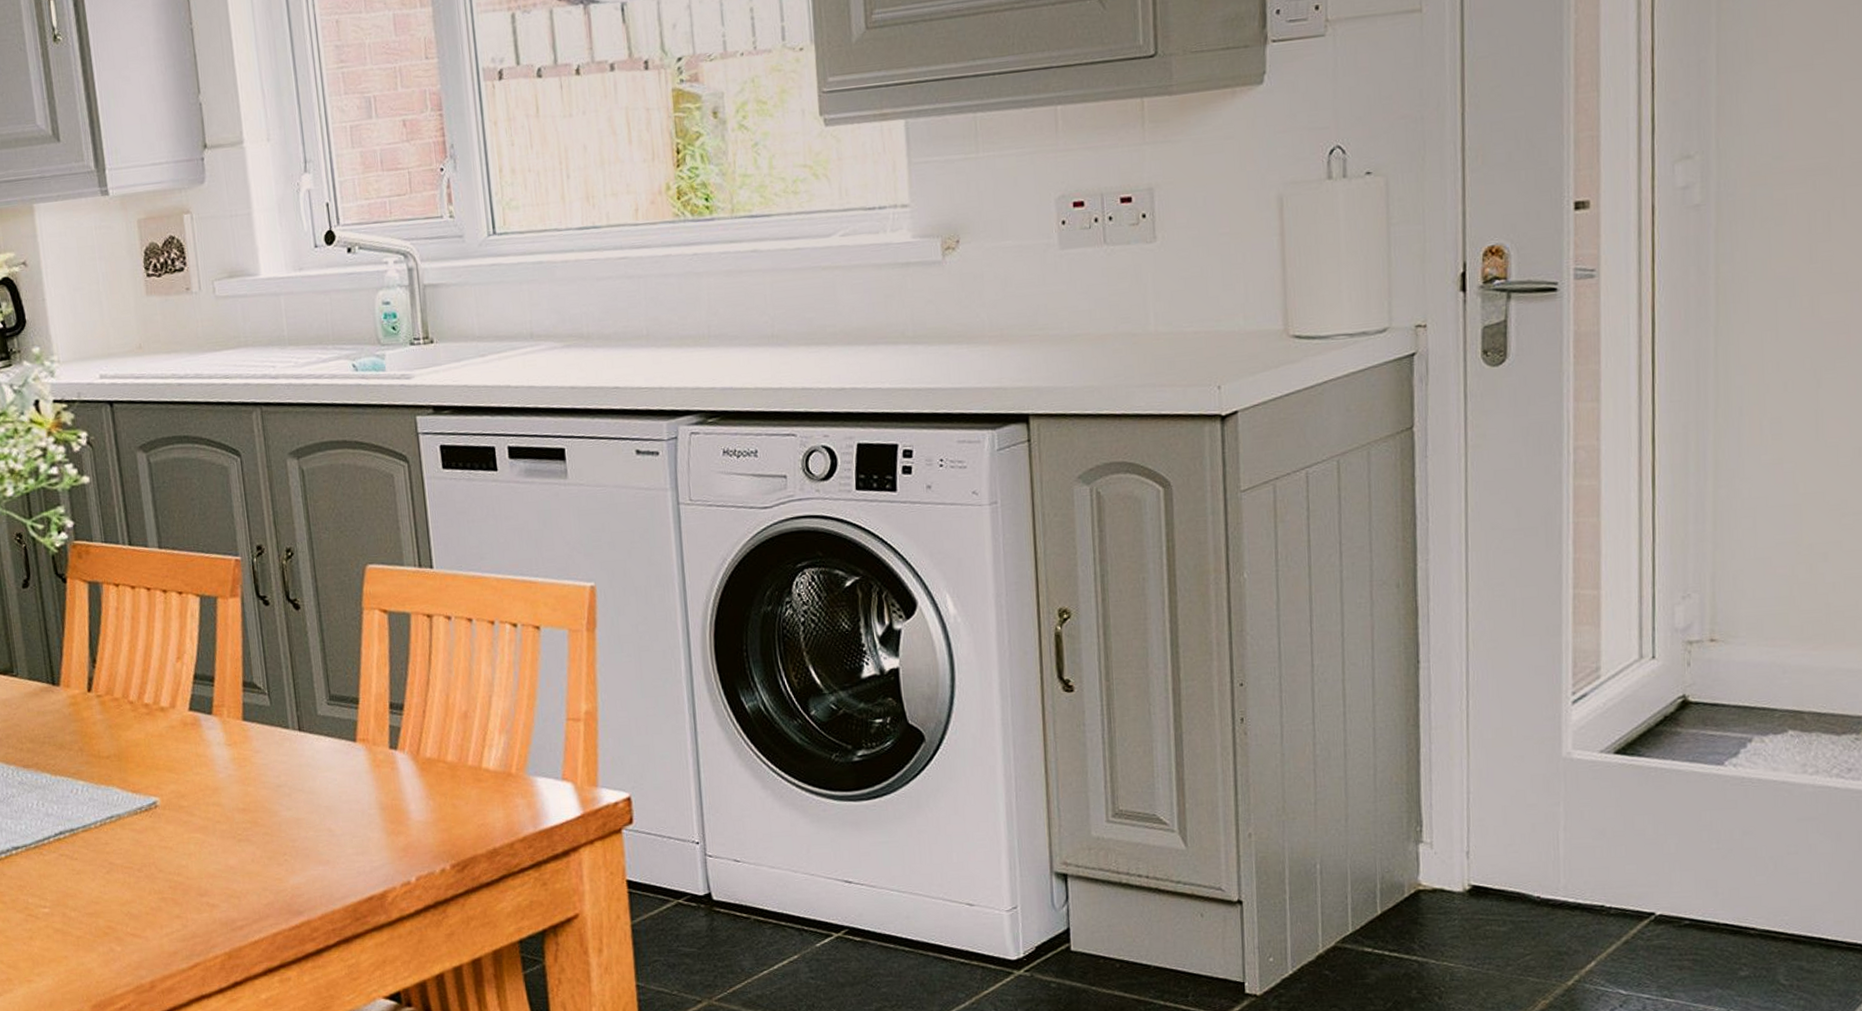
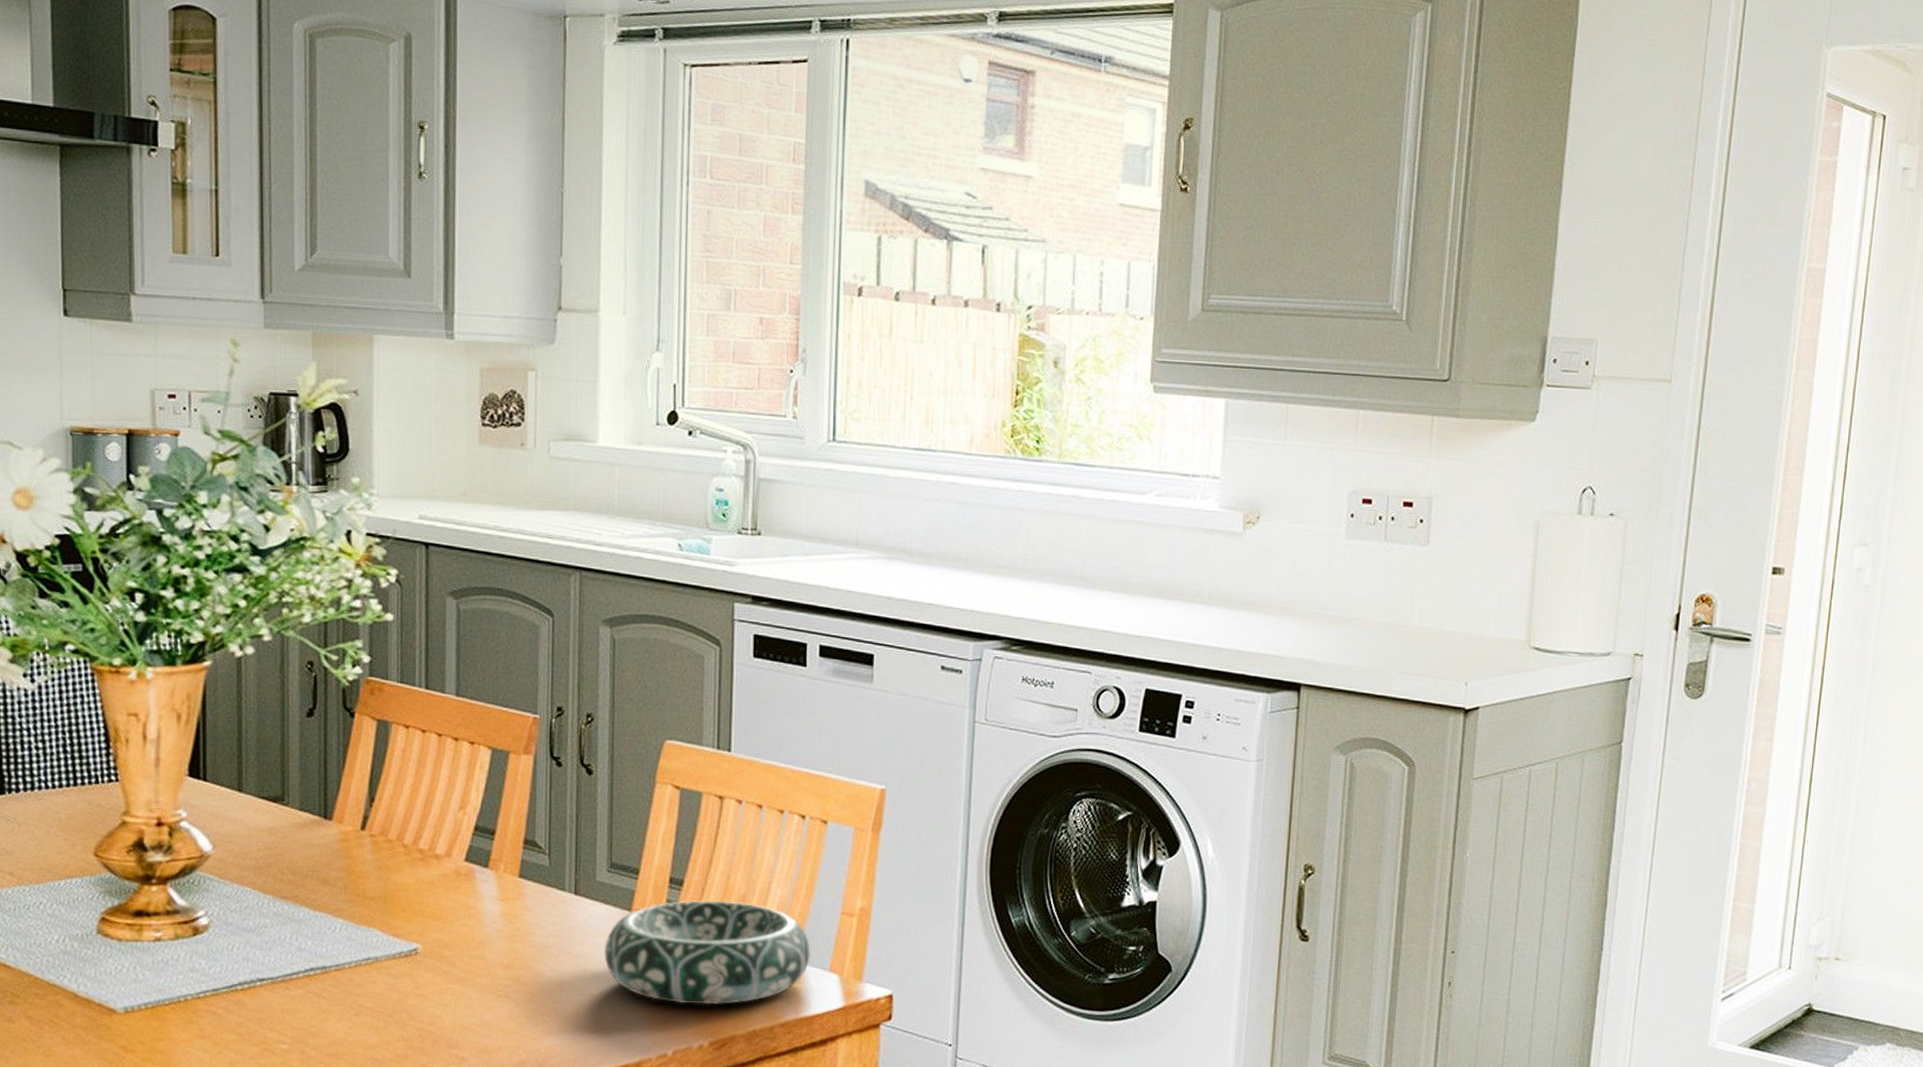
decorative bowl: none [335,720,541,830] -> present [604,900,811,1005]

